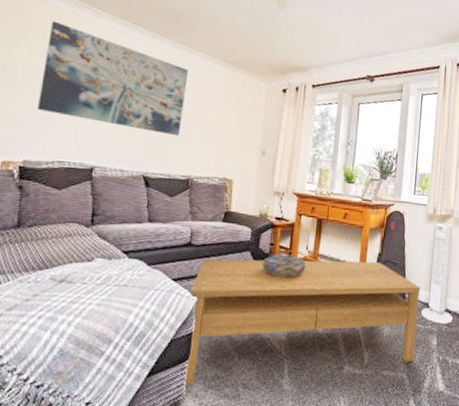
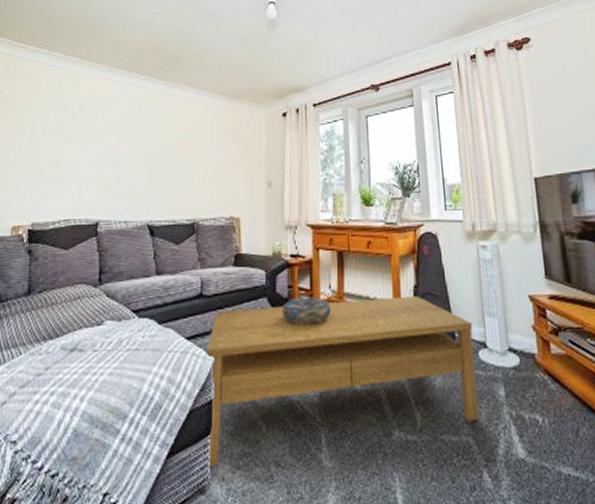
wall art: present [37,21,189,136] -> none [43,81,185,179]

